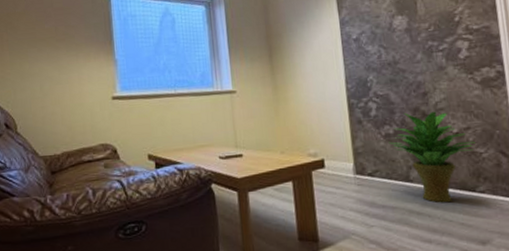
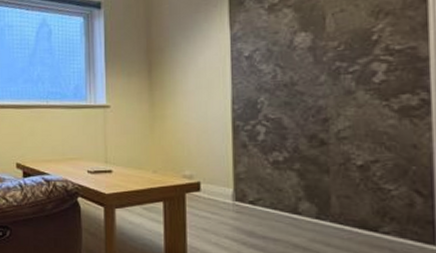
potted plant: present [389,111,475,203] -> none [277,139,384,241]

